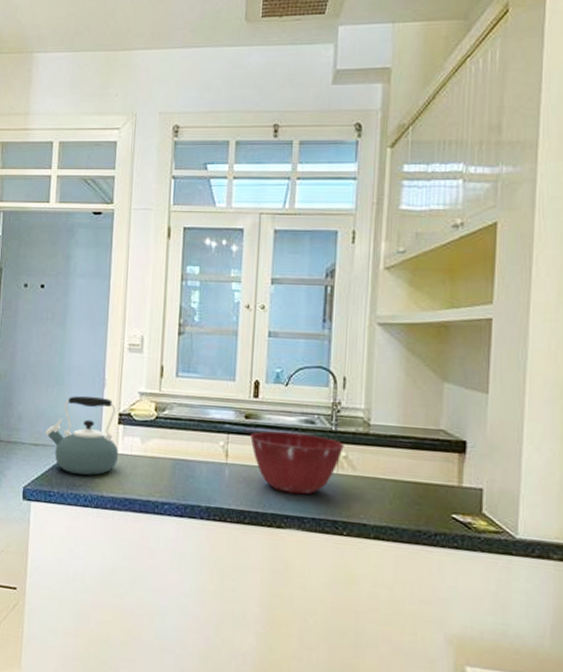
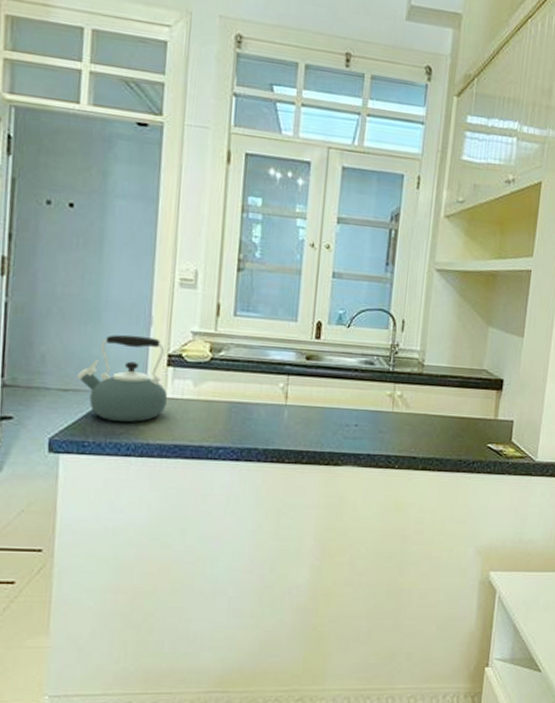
mixing bowl: present [250,431,345,495] -> none [311,372,401,433]

